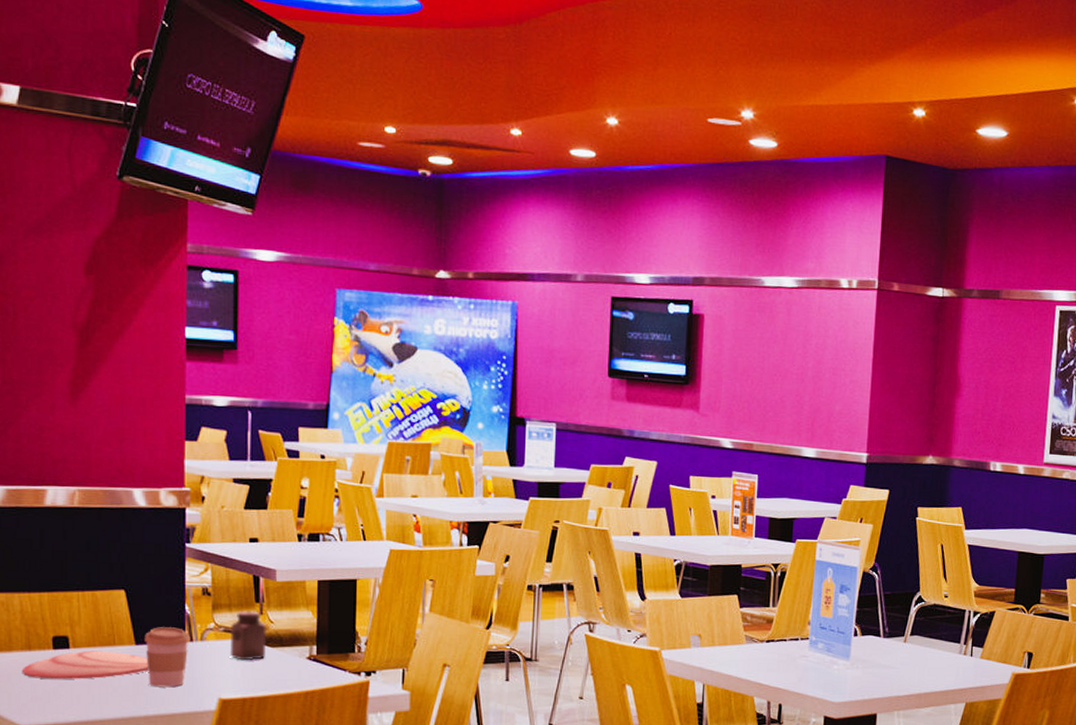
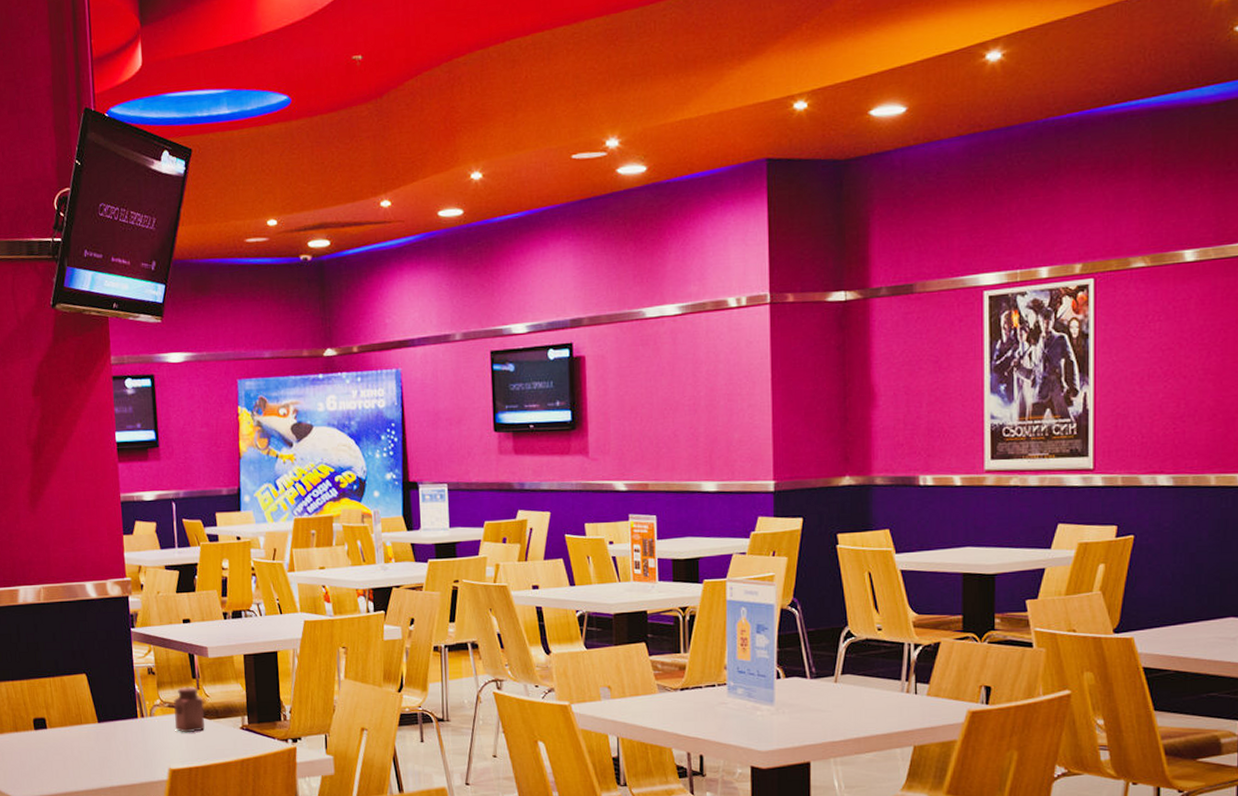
plate: present [21,650,149,679] -> none [12,729,111,756]
coffee cup: present [145,627,191,688] -> none [105,705,142,761]

